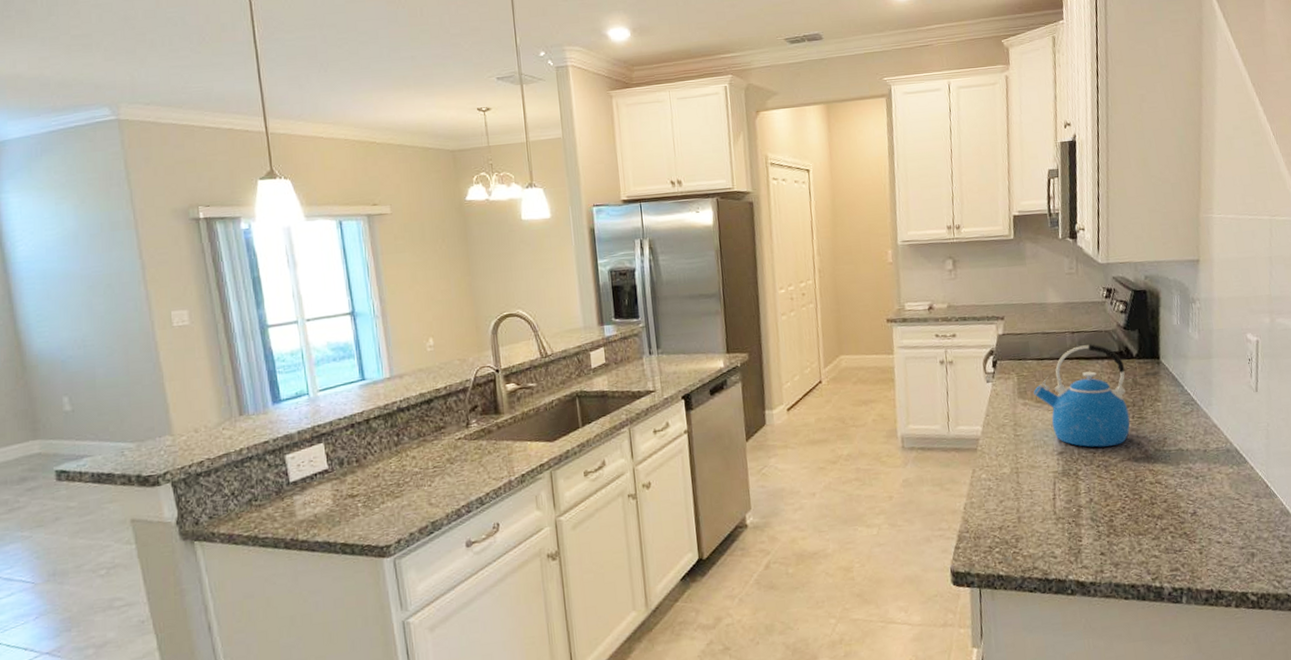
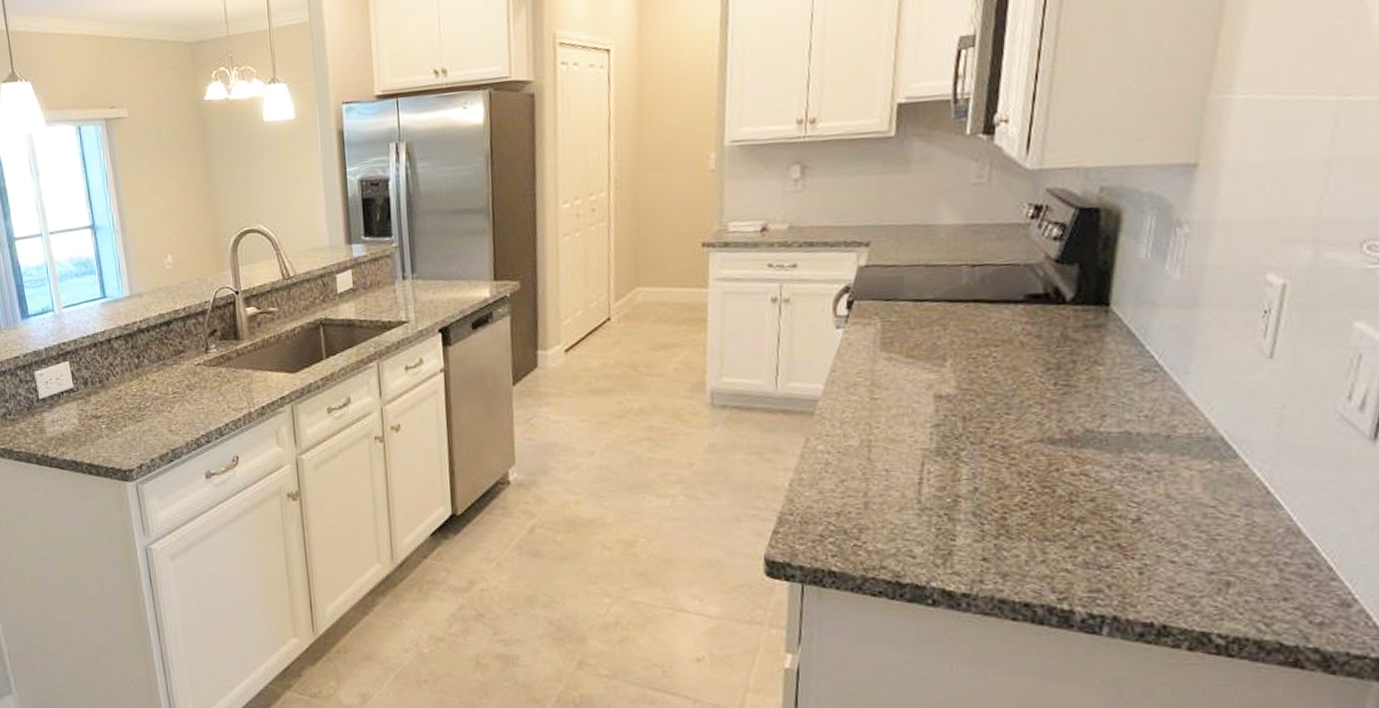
kettle: present [1034,343,1131,448] -> none [904,281,1051,422]

